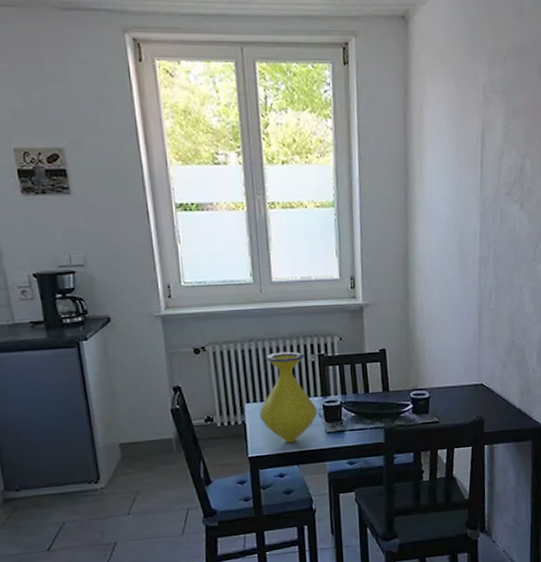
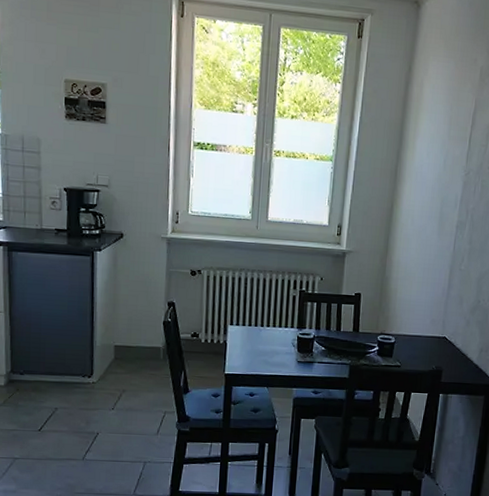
vase: present [259,351,317,443] -> none [240,283,291,366]

